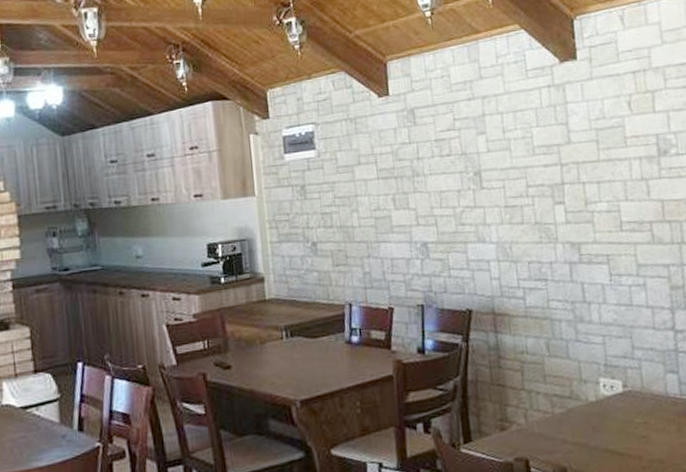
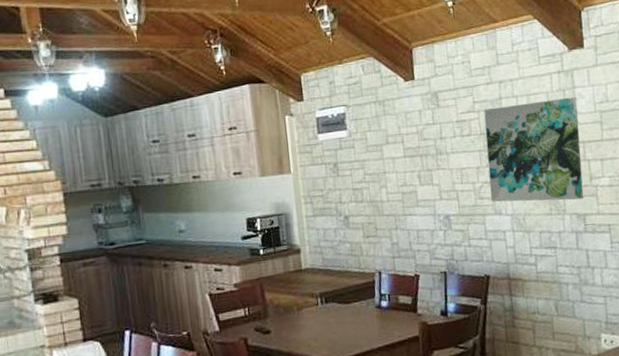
wall art: none [465,113,578,229] -> present [483,97,584,202]

